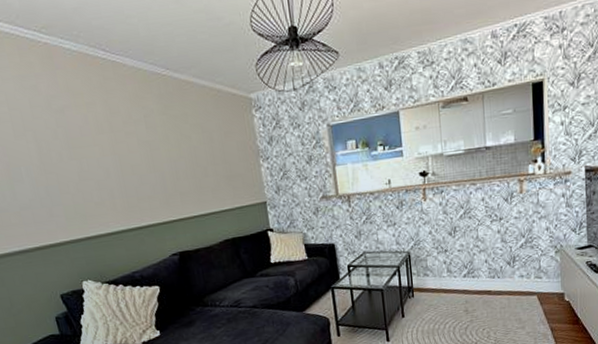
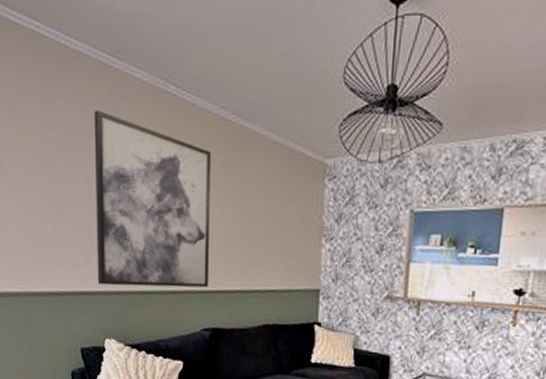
wall art: none [31,81,169,235] -> present [93,110,211,288]

